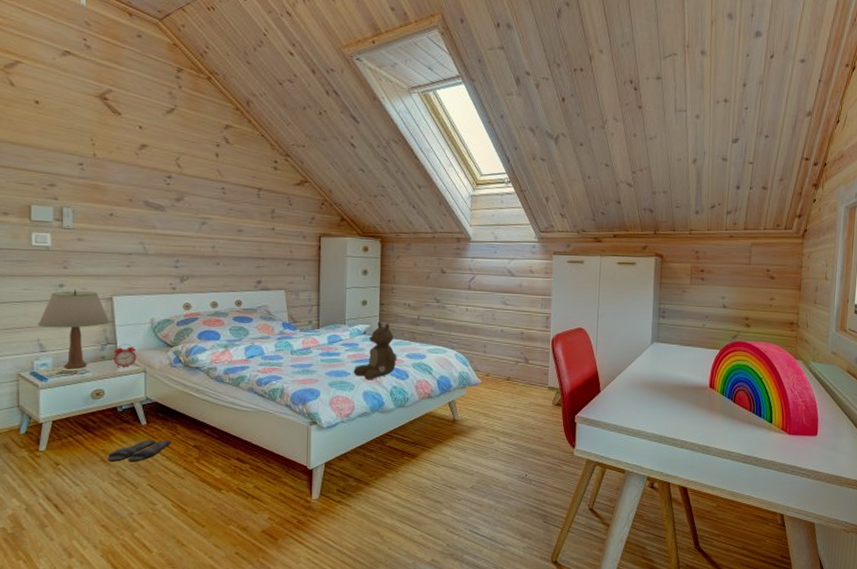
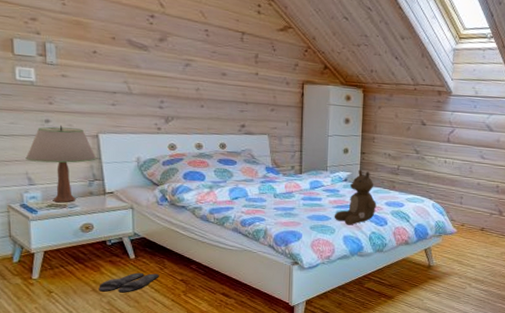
alarm clock: present [114,344,137,368] -> none [101,180,124,204]

